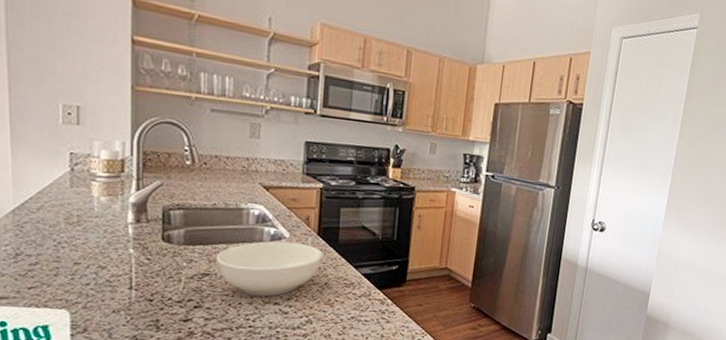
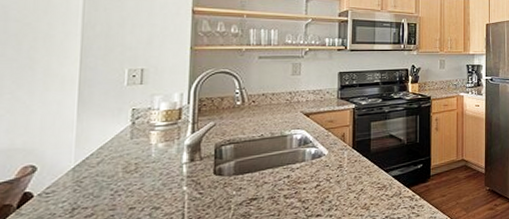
bowl: present [216,241,324,297] -> none [263,157,359,212]

